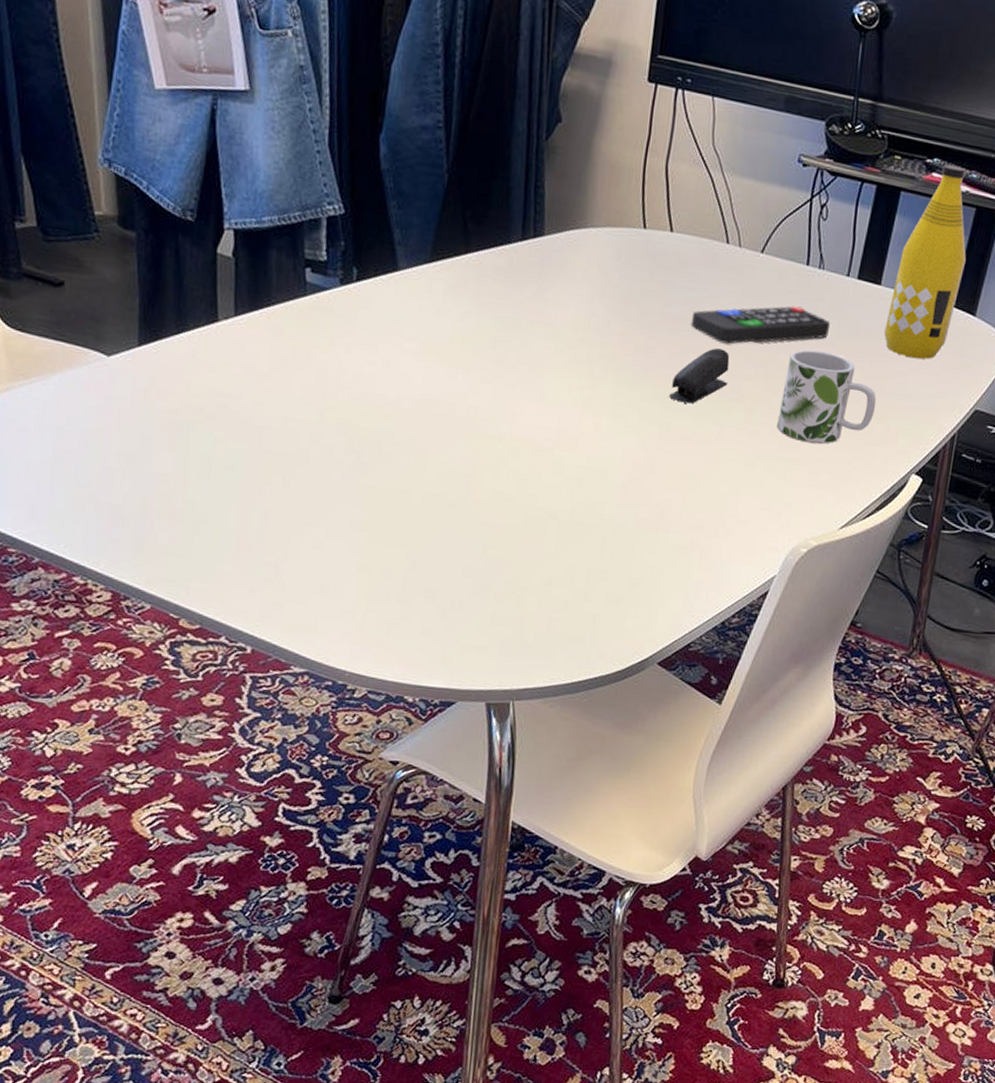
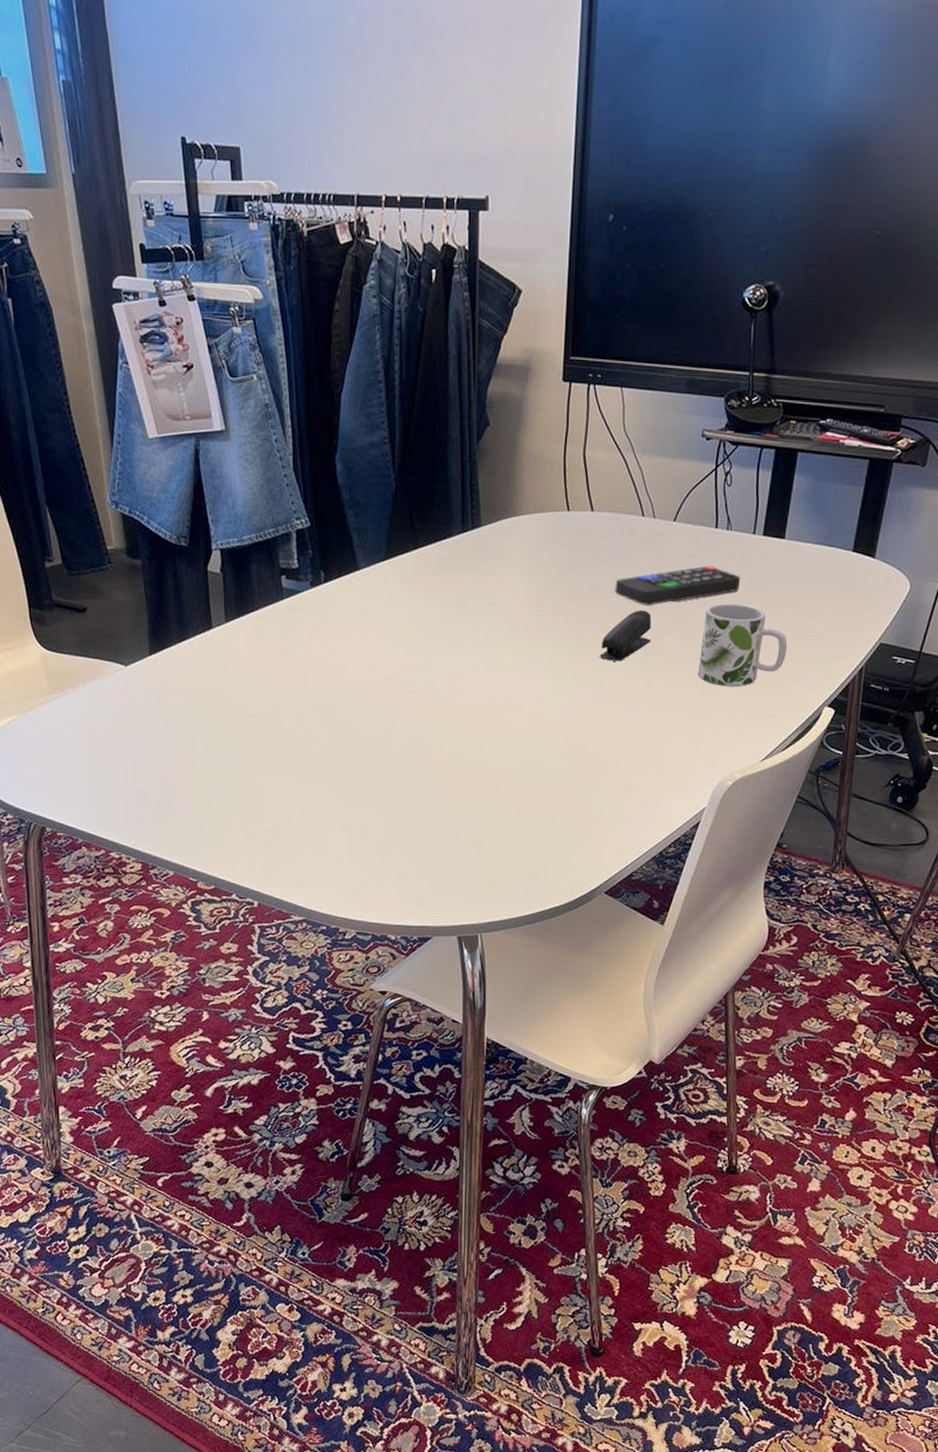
bottle: present [884,165,966,359] -> none [791,424,863,602]

